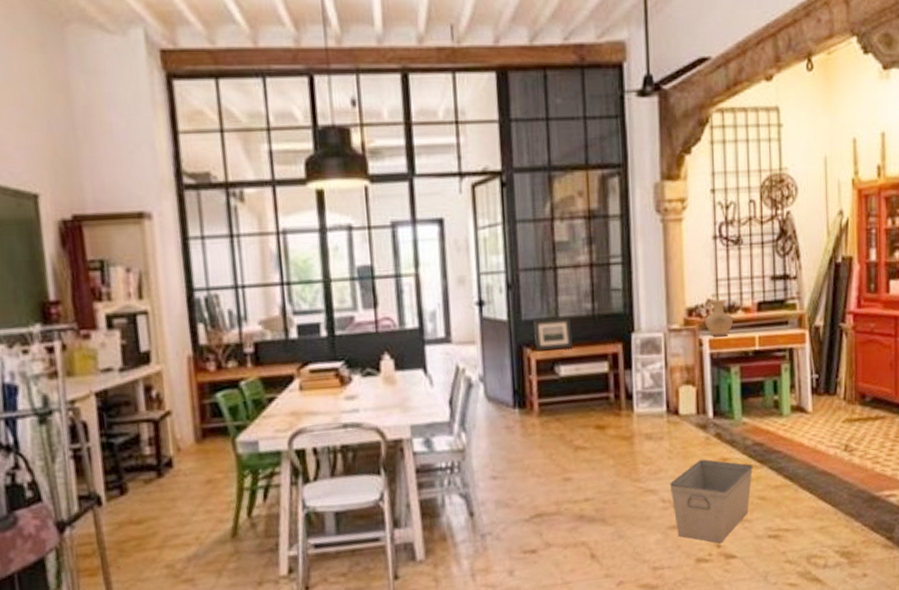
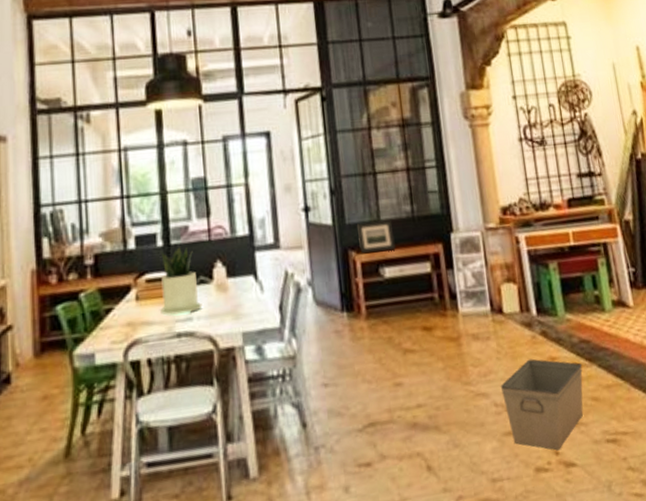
planter: none [324,338,369,406] -> present [159,247,203,316]
vase: present [705,299,734,336] -> none [519,197,547,234]

